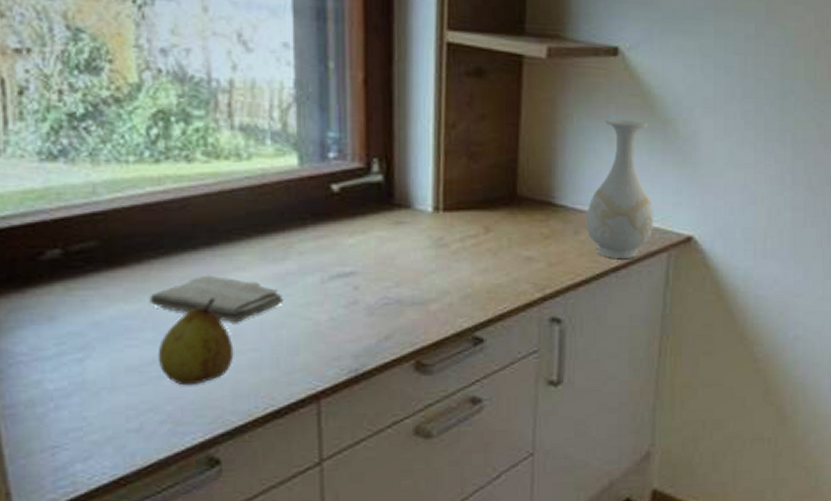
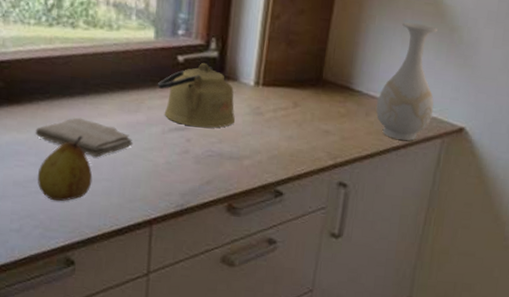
kettle: none [309,191,413,271] -> present [158,63,235,128]

